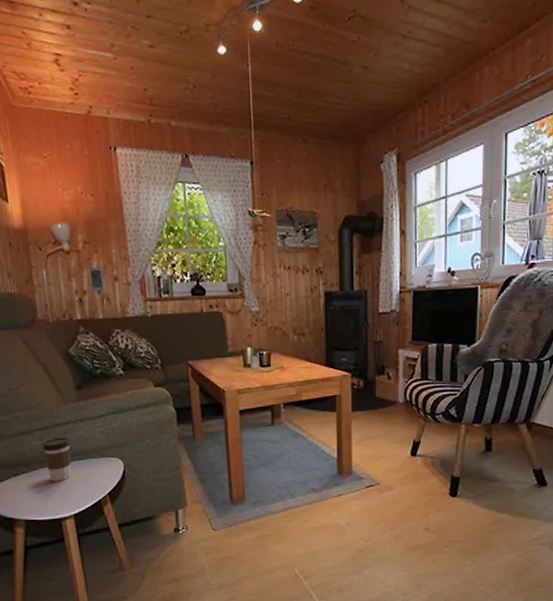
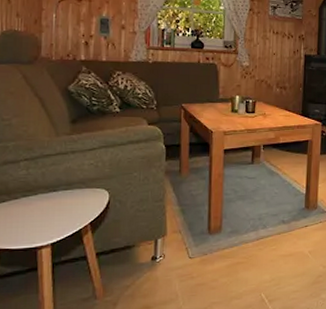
coffee cup: present [42,437,72,482] -> none [27,167,59,211]

